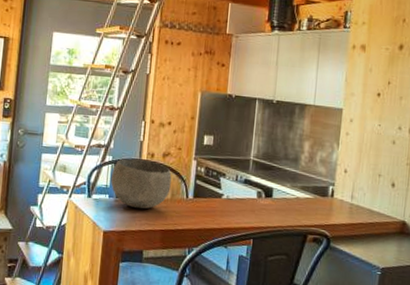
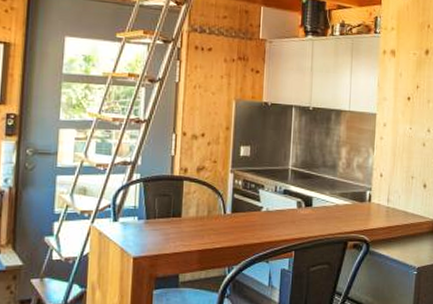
bowl: present [110,159,172,209] -> none [139,175,207,230]

